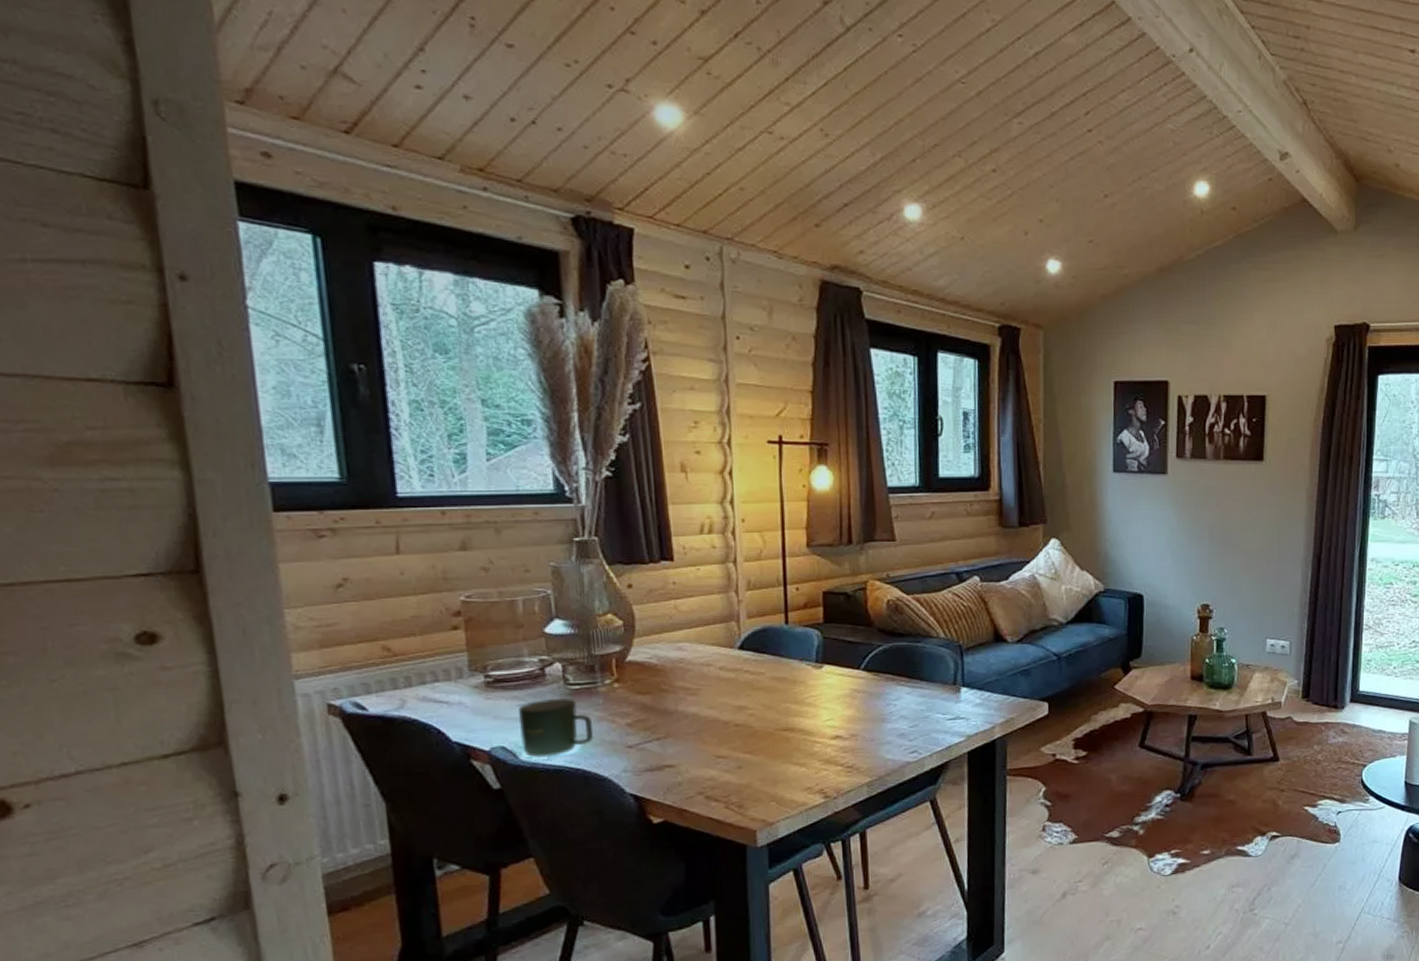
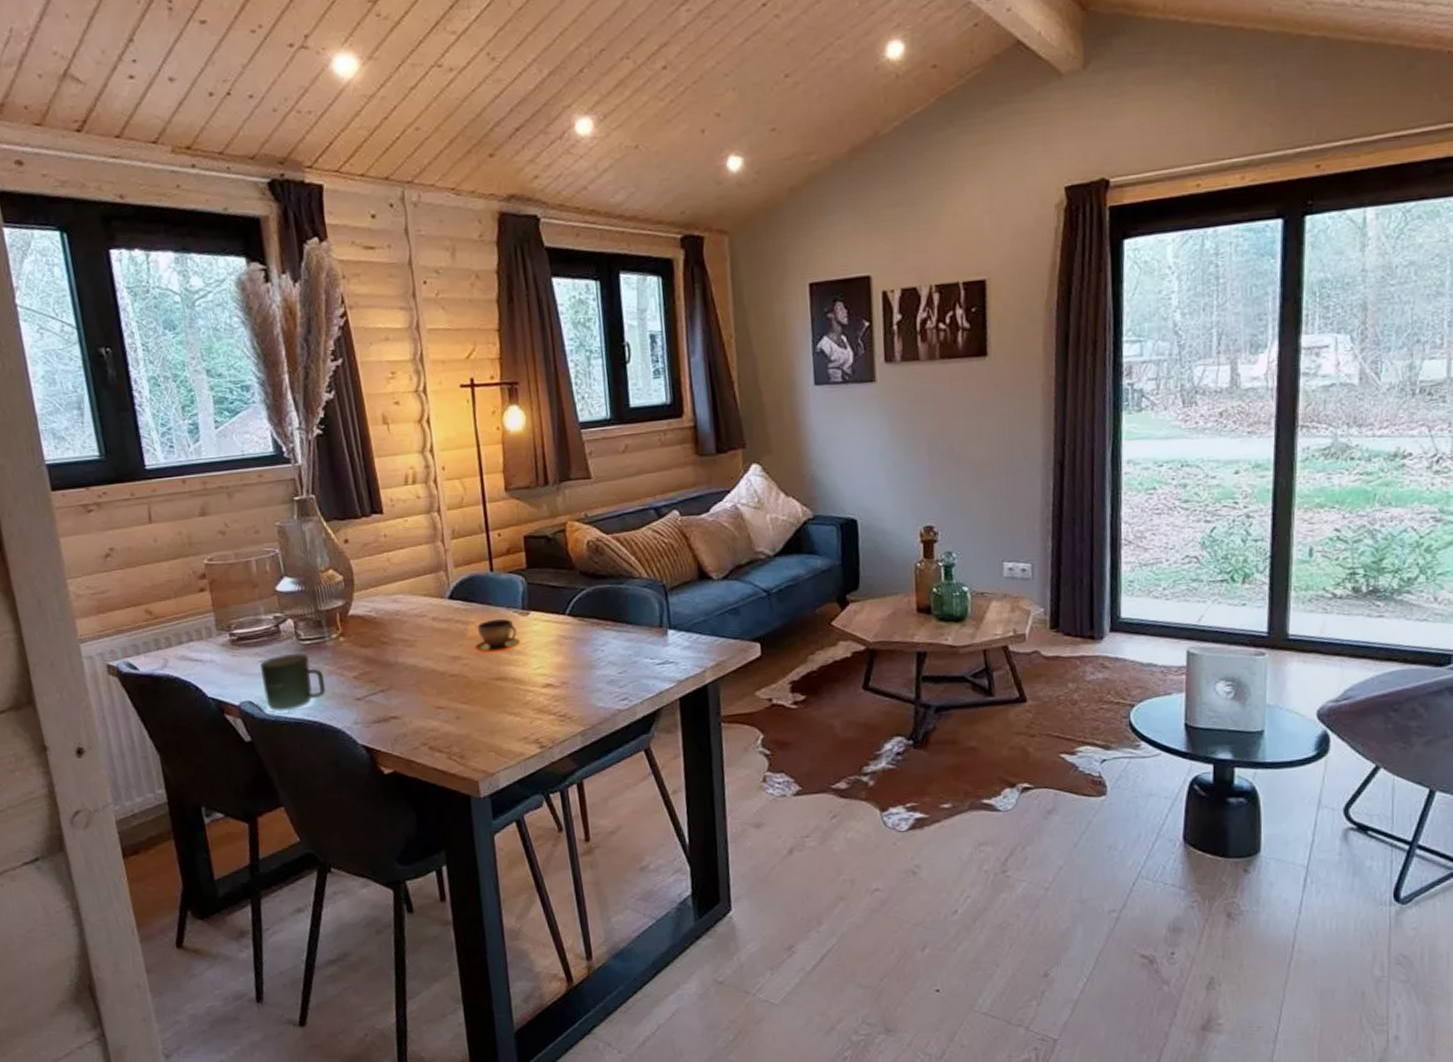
teacup: none [763,670,812,704] -> present [475,618,521,653]

